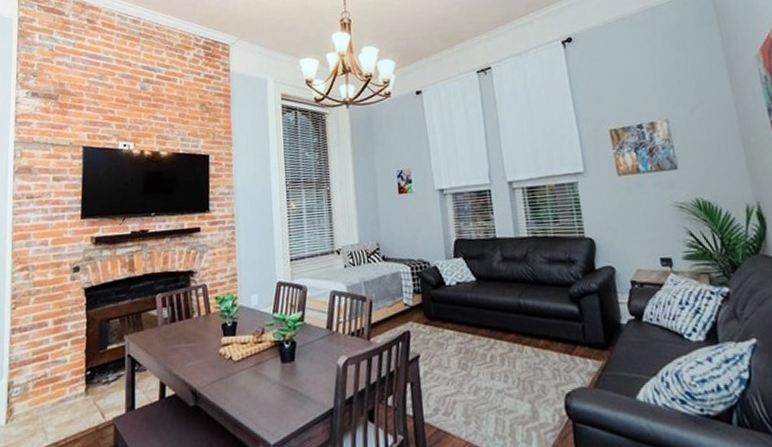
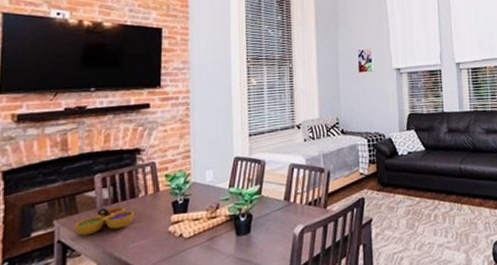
decorative bowl: none [140,326,189,352] -> present [74,206,134,236]

